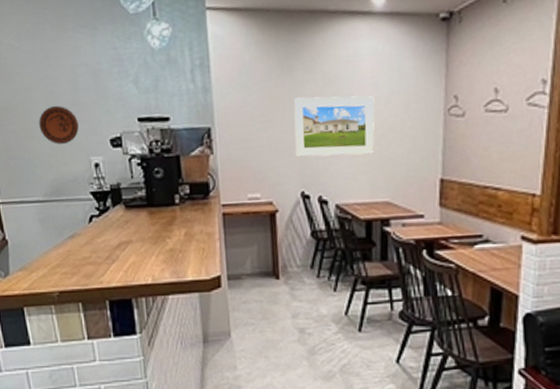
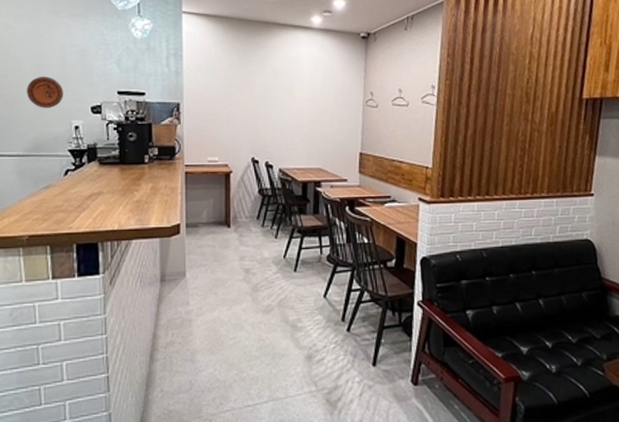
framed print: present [293,96,375,157] -> none [248,85,312,132]

